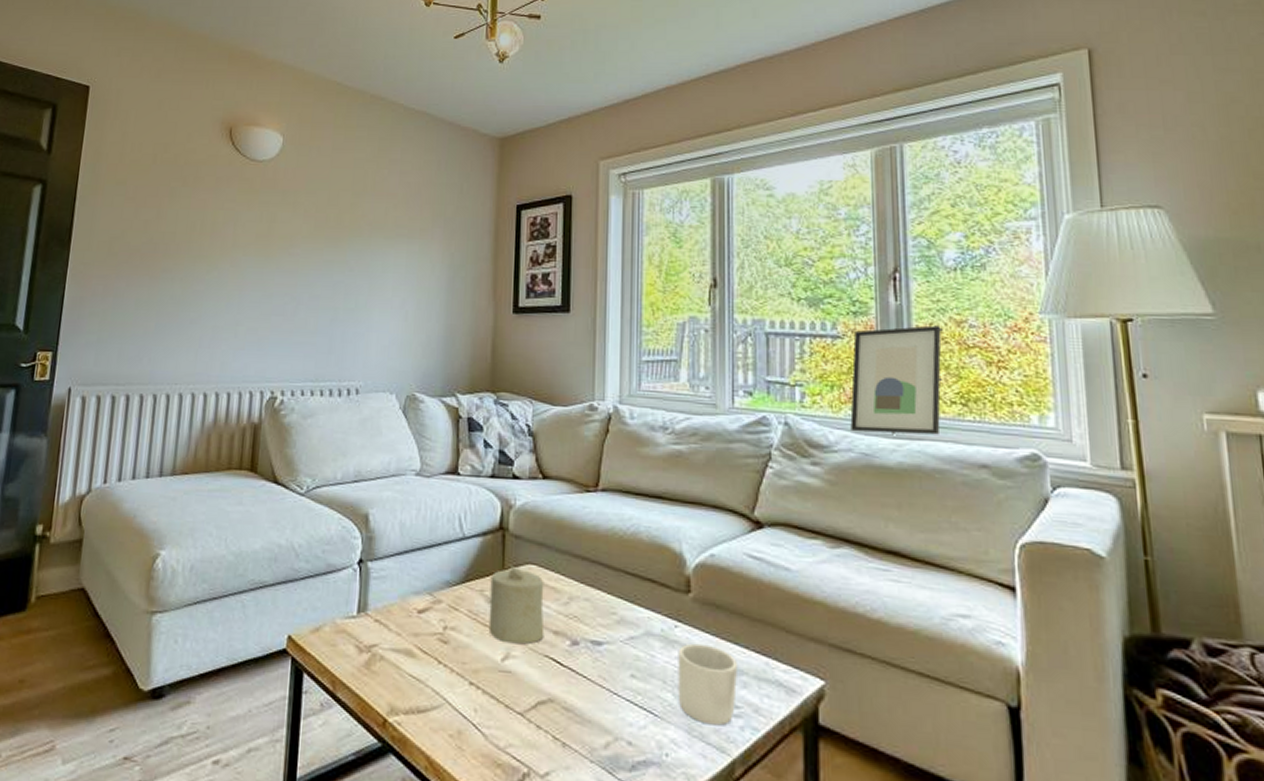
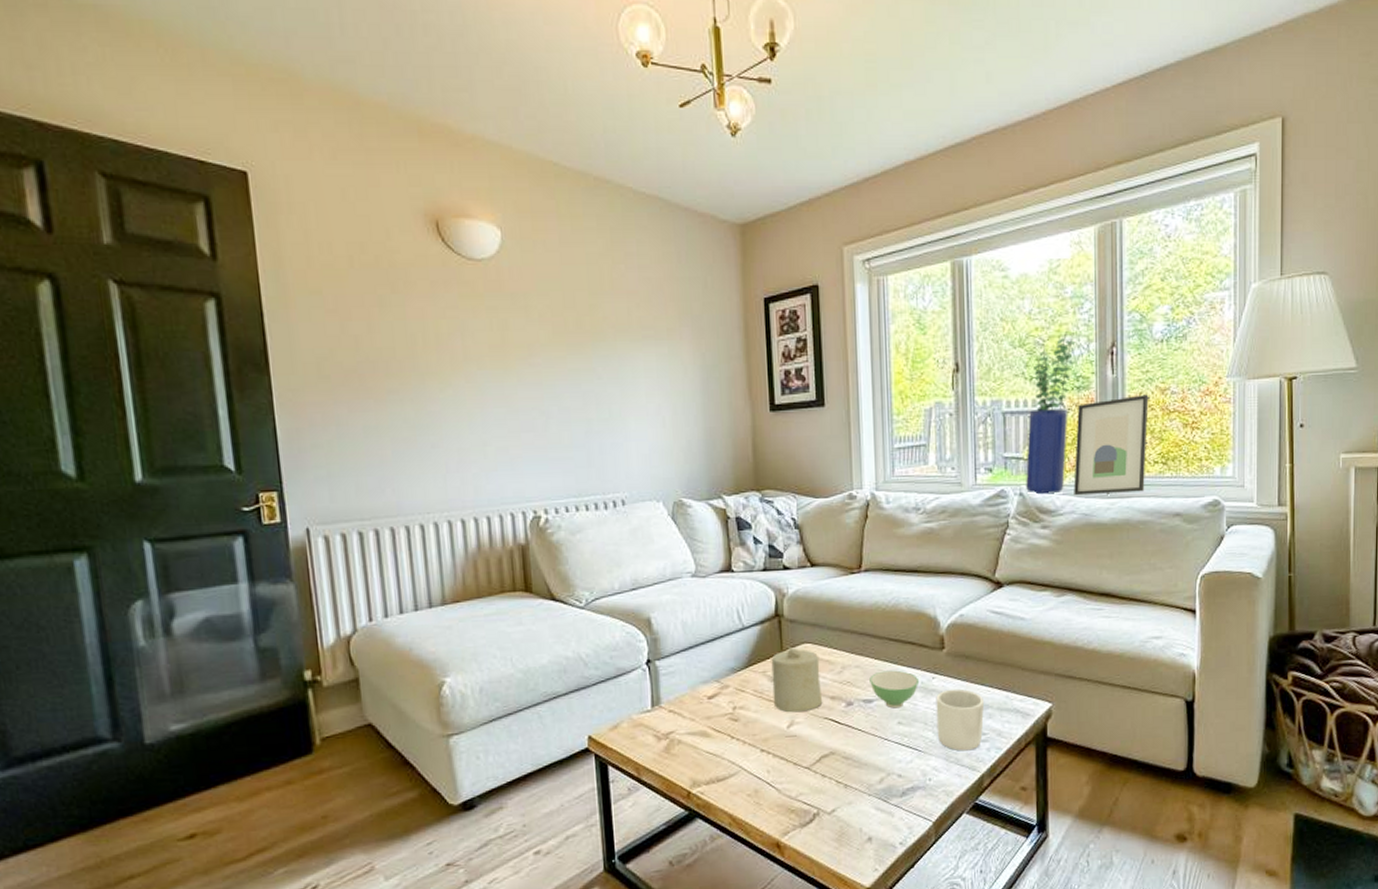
bowl: none [600,609,659,658] -> present [870,670,920,709]
vase: none [792,253,851,426] -> present [1026,331,1076,494]

